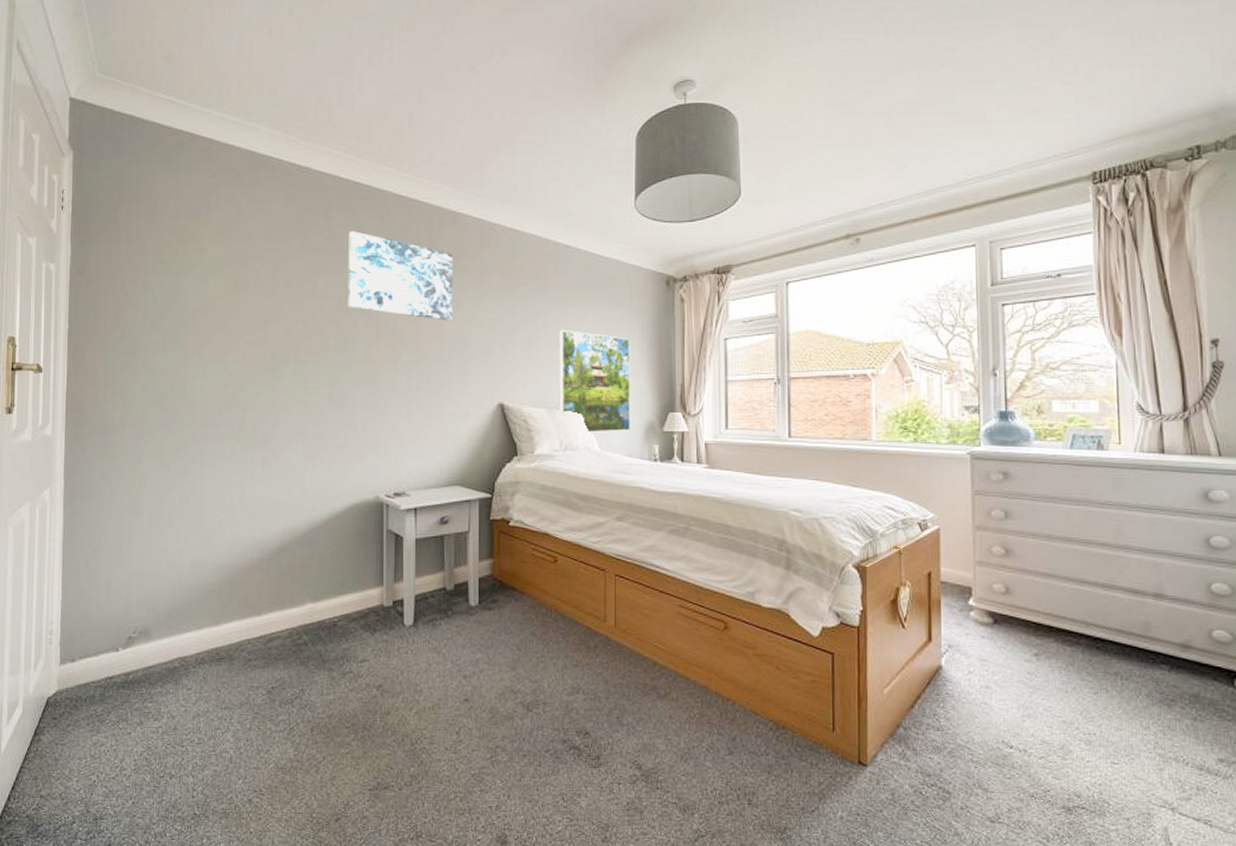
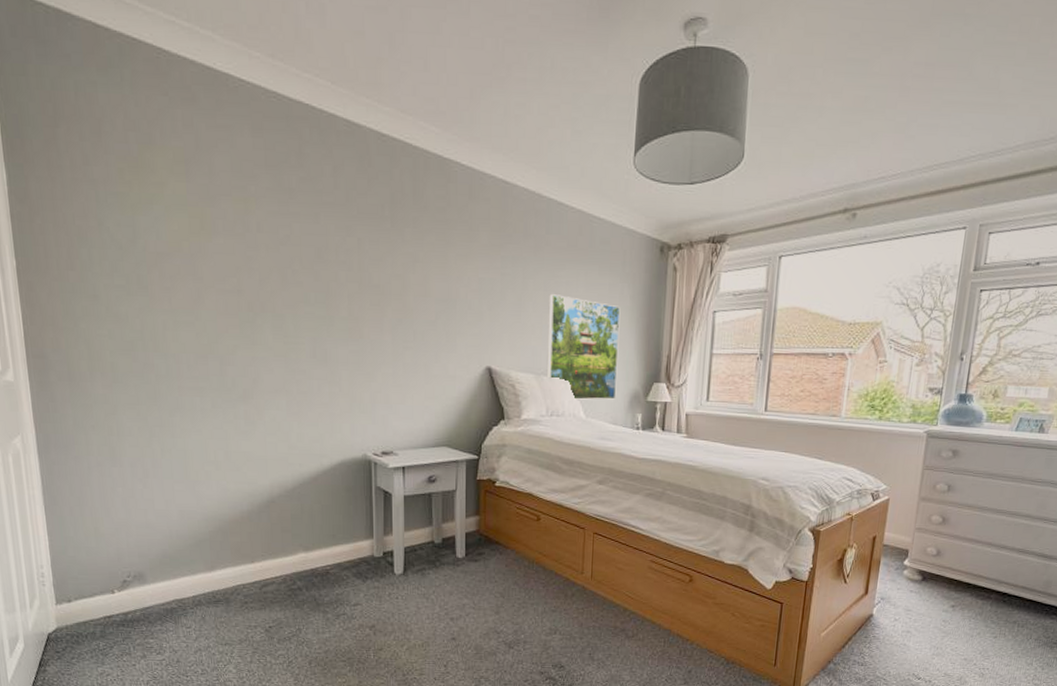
wall art: present [348,231,452,321] -> none [325,172,439,278]

